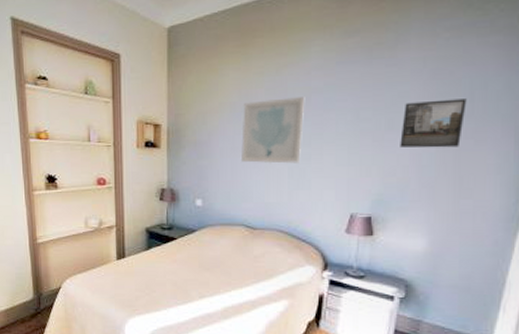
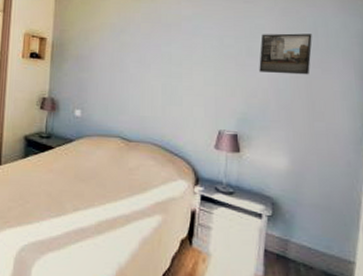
wall art: present [241,97,305,164] -> none [119,22,177,81]

